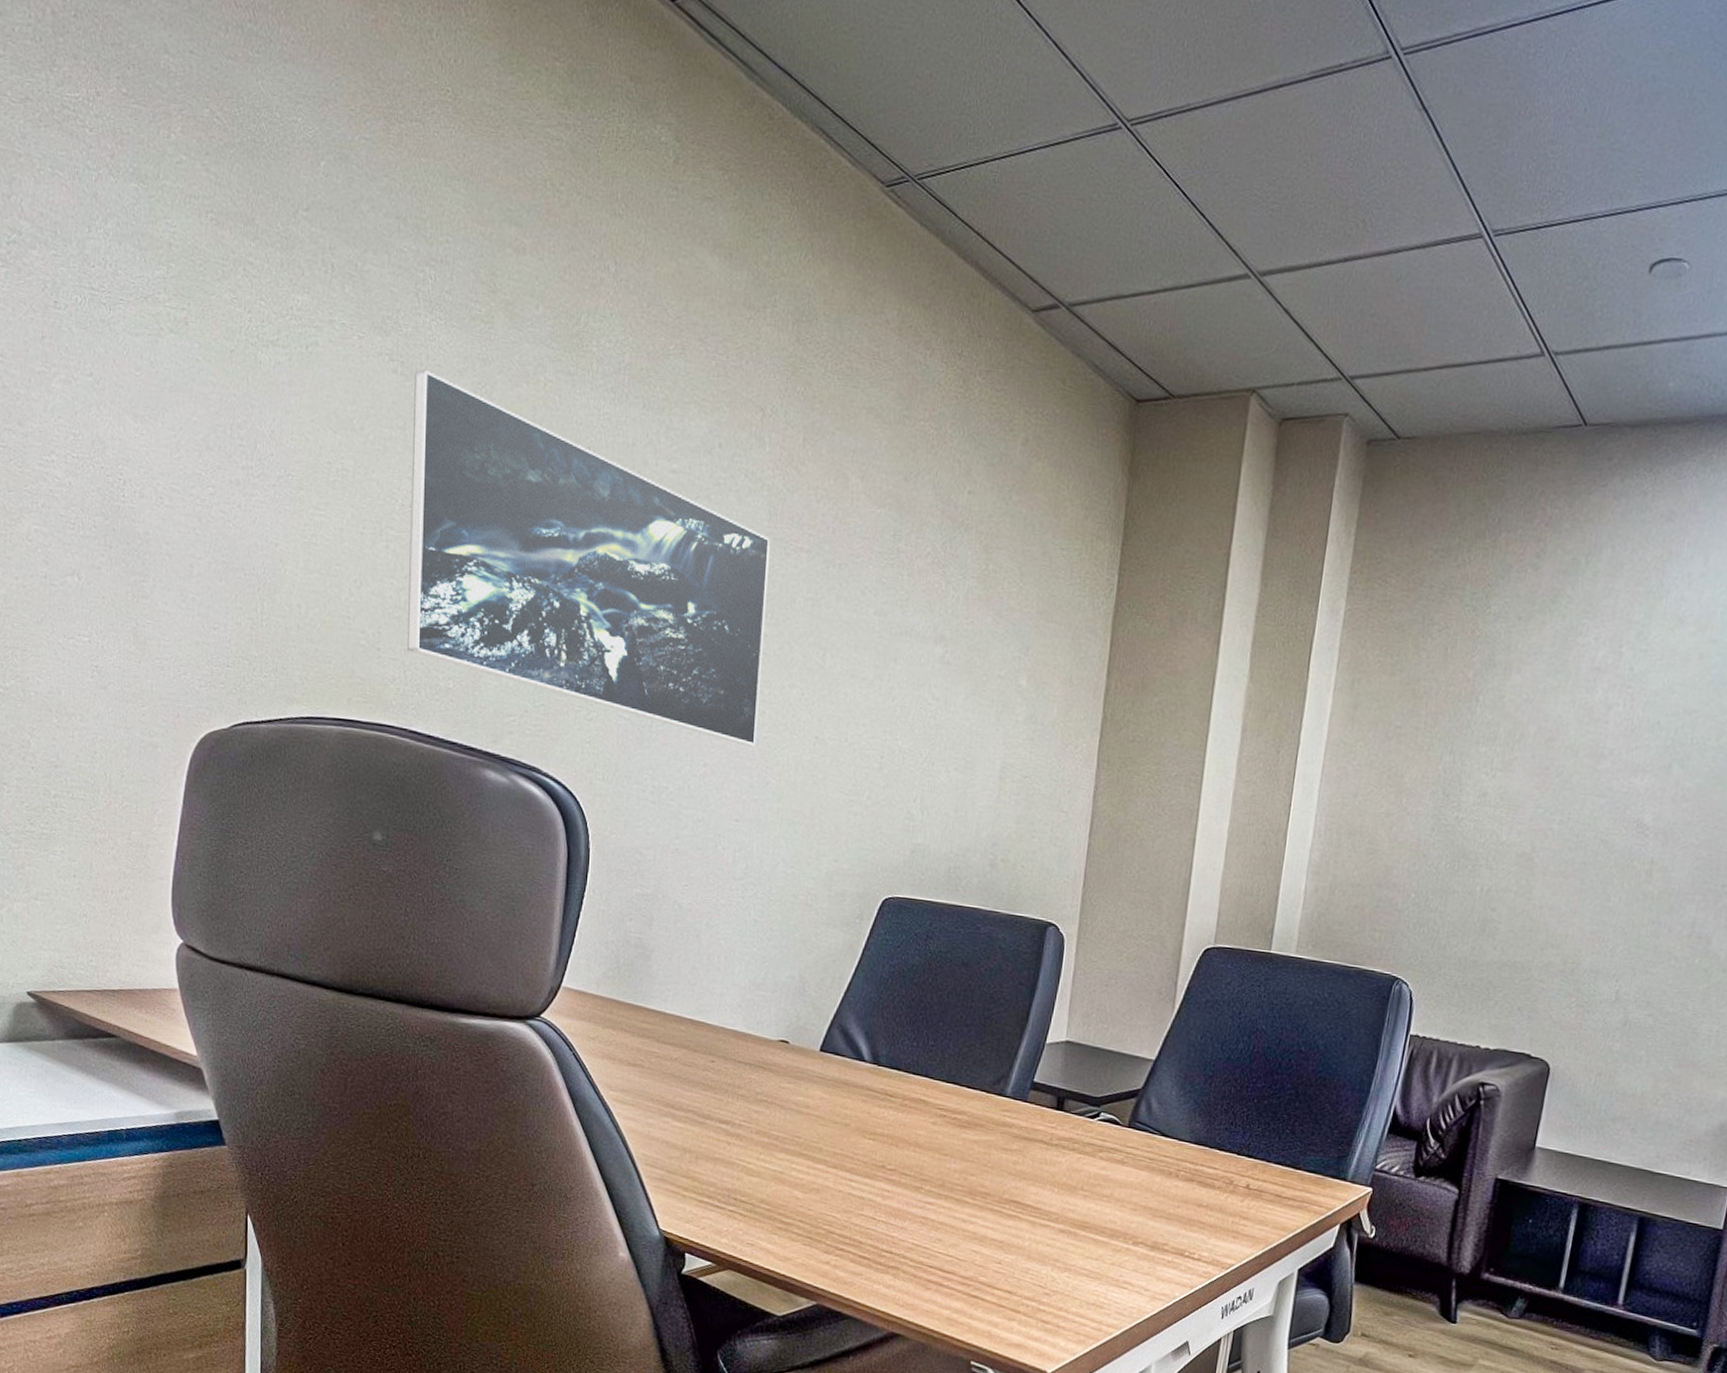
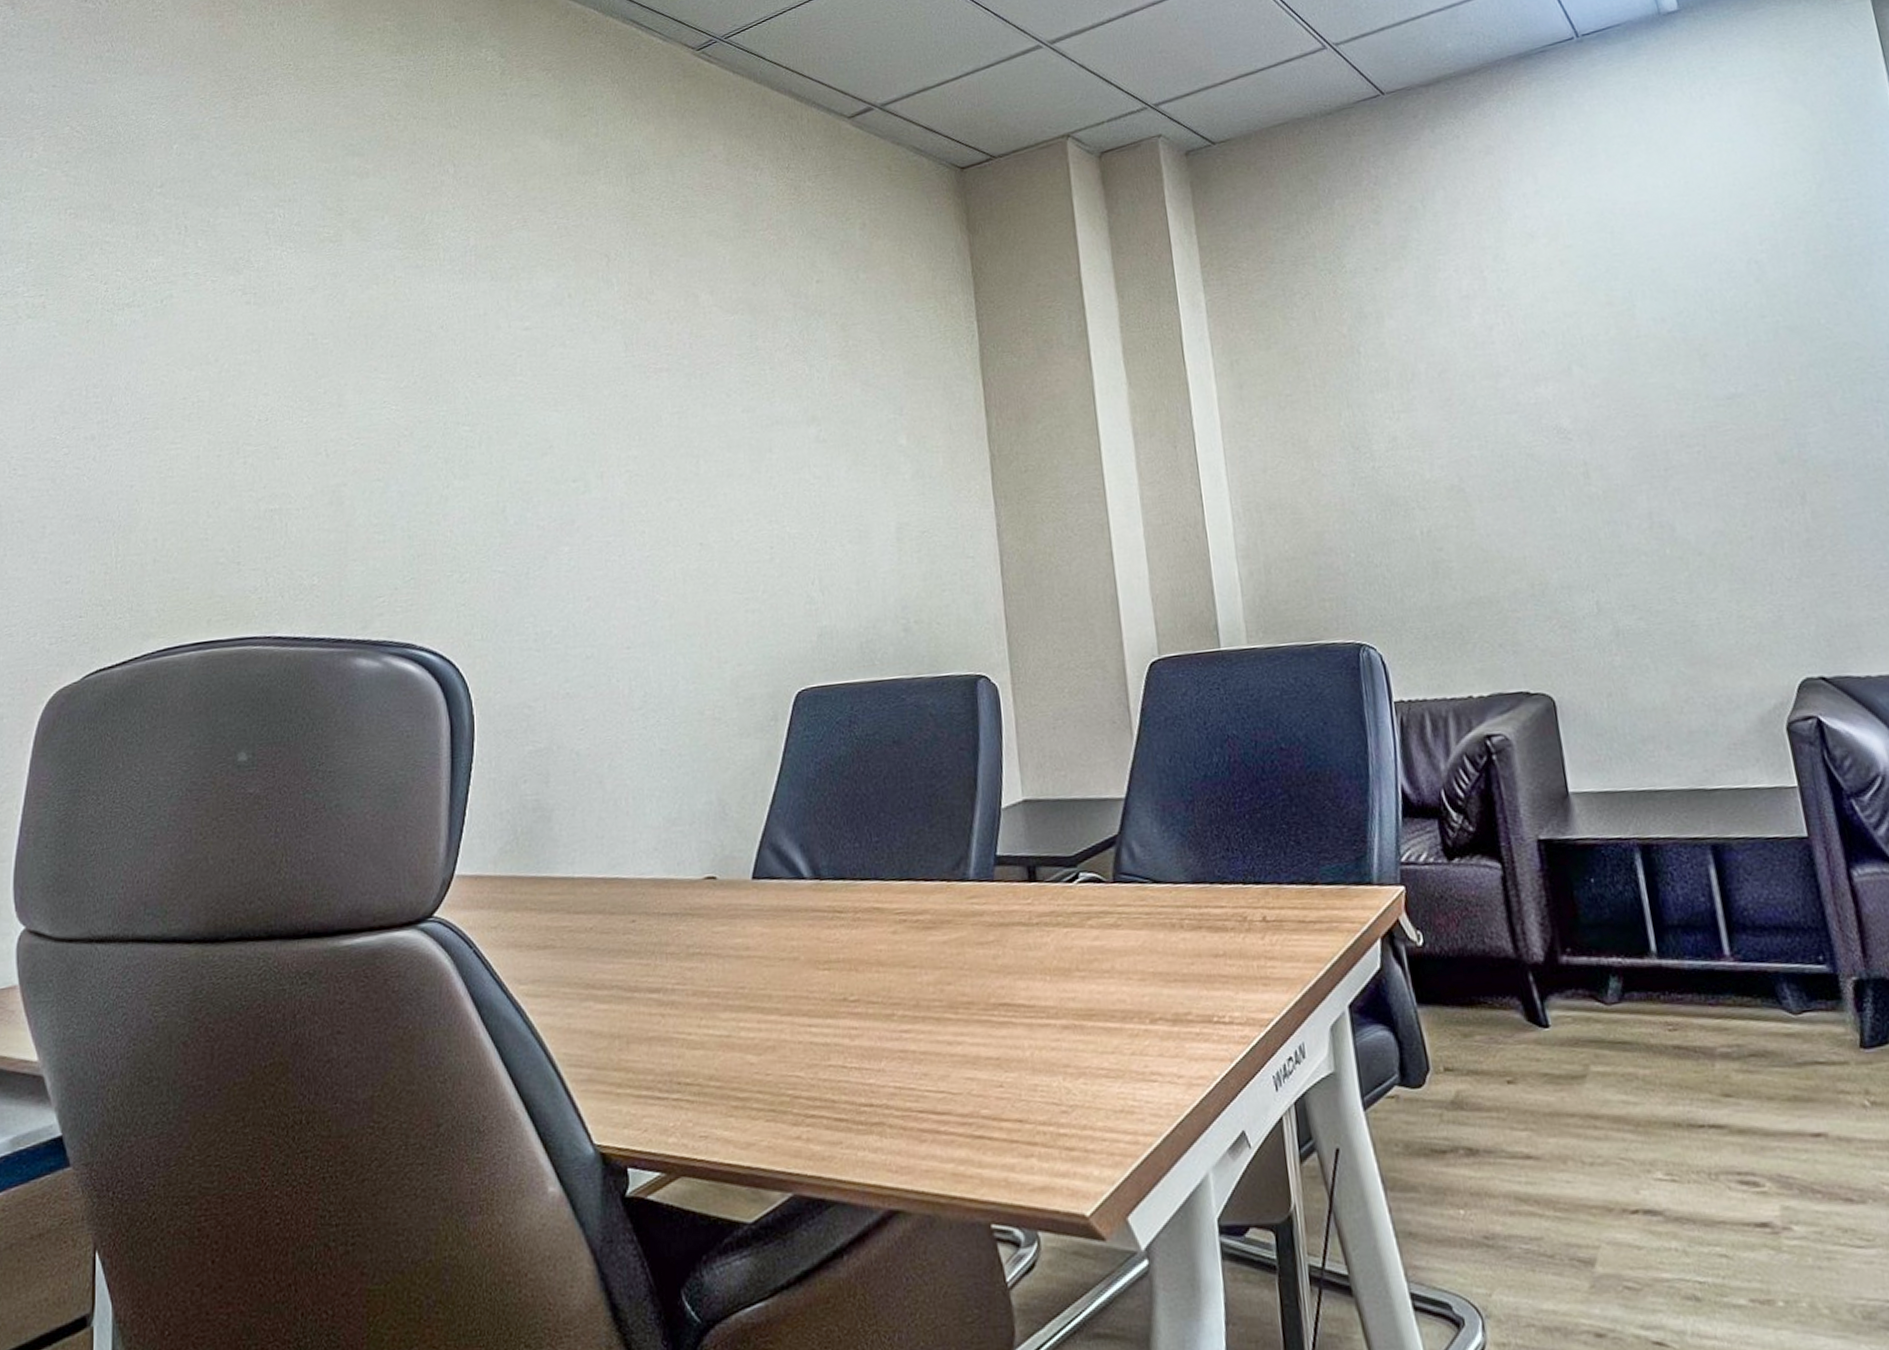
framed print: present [408,369,770,747] -> none [267,294,639,570]

